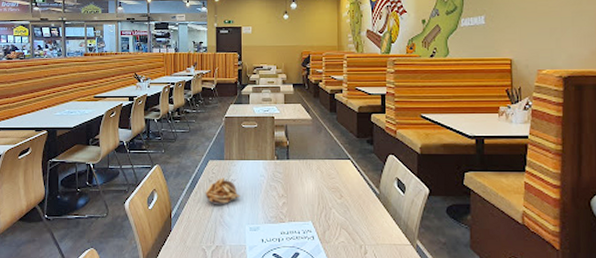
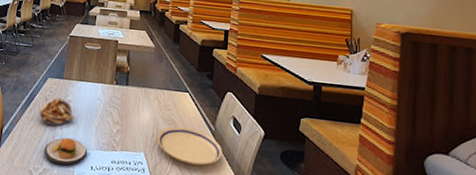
burger: none [214,214,256,241] -> present [43,137,87,166]
plate: none [324,193,389,229] -> present [157,126,223,166]

